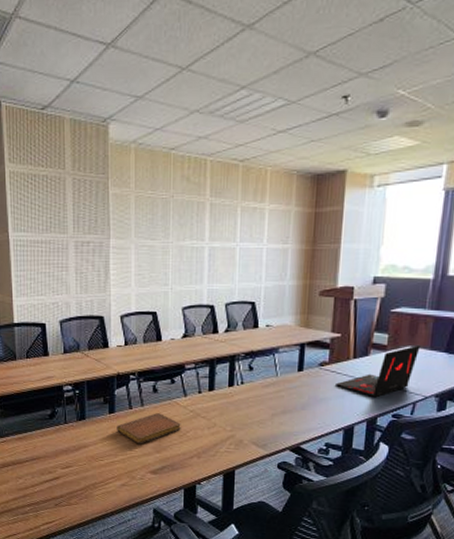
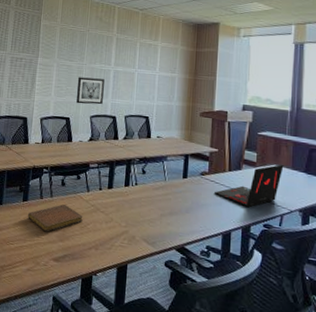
wall art: none [164,259,197,294] -> present [76,77,105,105]

